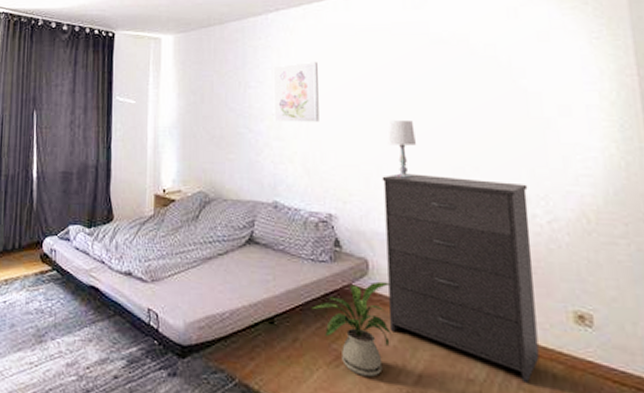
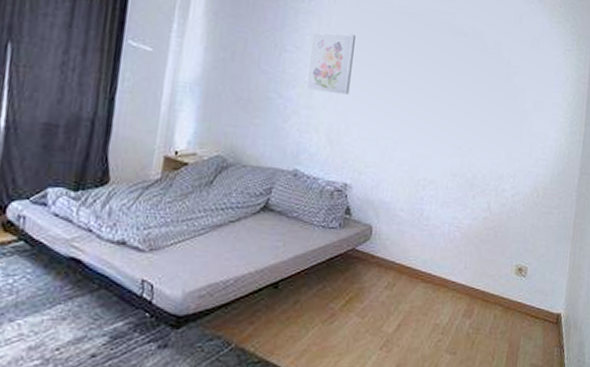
house plant: present [311,281,391,377] -> none [315,245,388,329]
dresser: present [382,173,540,382] -> none [381,150,504,322]
table lamp: present [388,121,416,178] -> none [405,100,429,154]

